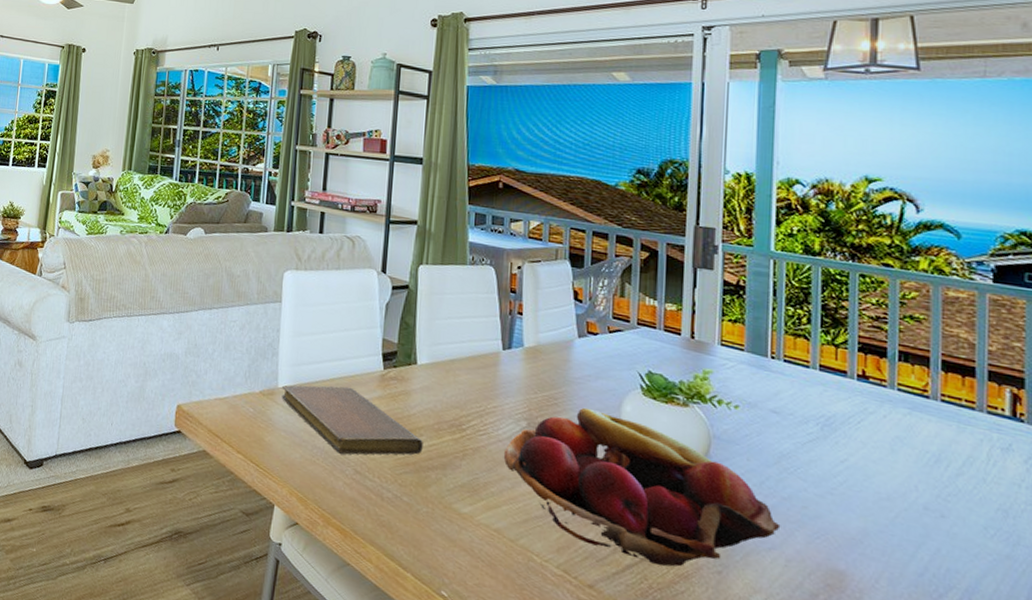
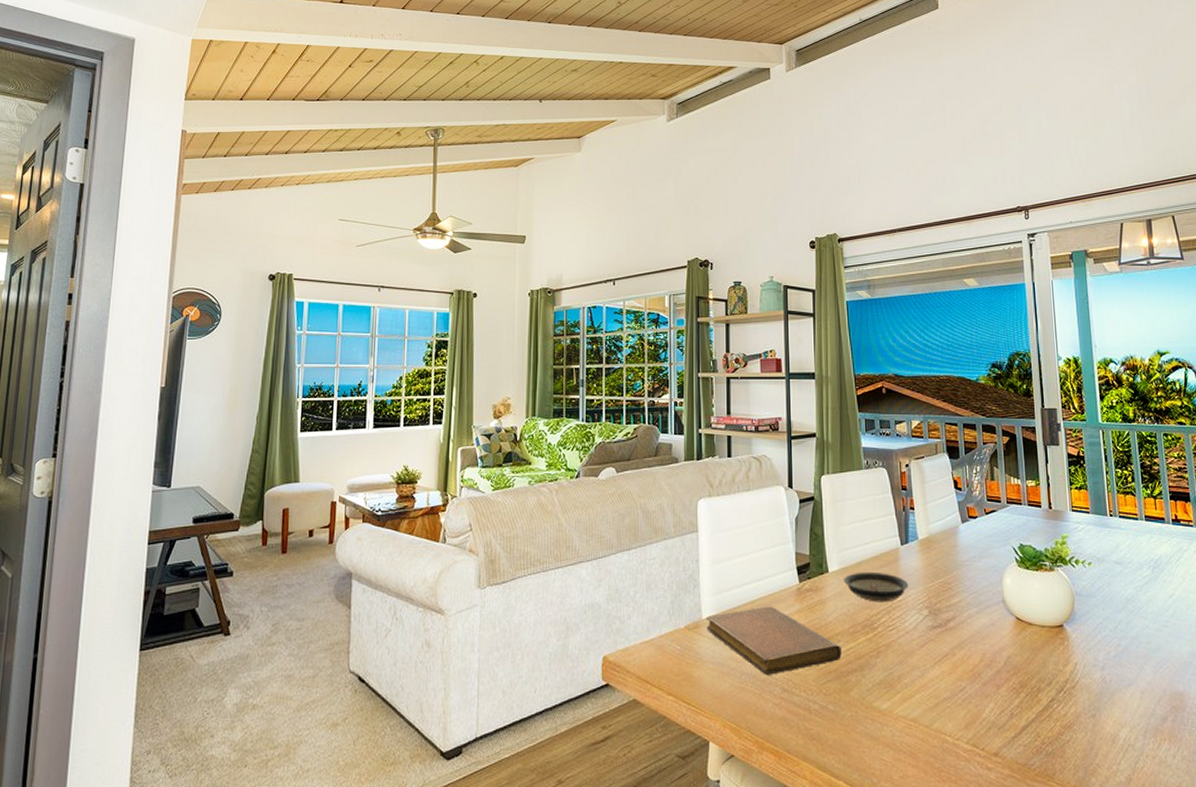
saucer: none [432,369,507,406] -> present [843,571,909,602]
fruit basket: present [503,407,781,567] -> none [911,587,1134,721]

